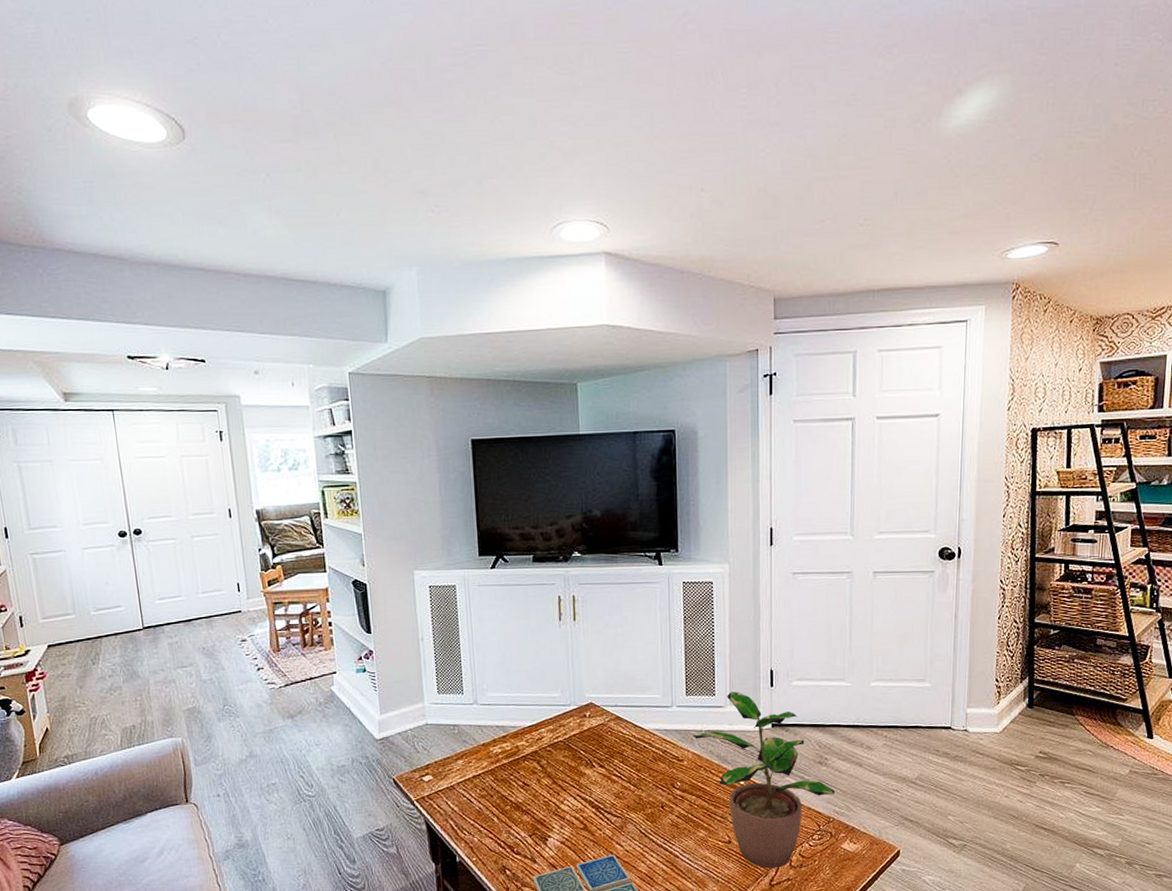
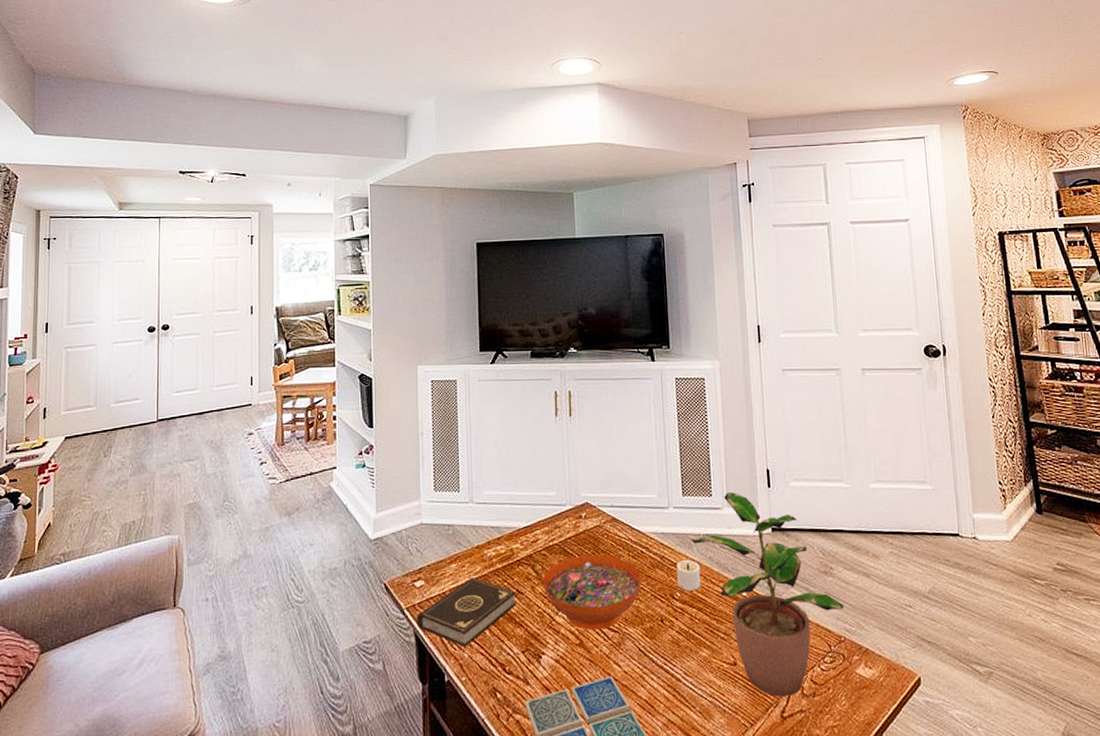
book: none [426,772,524,832] -> present [416,577,517,647]
decorative bowl: none [548,749,644,816] -> present [543,554,642,630]
candle: none [678,754,701,781] -> present [677,560,701,591]

